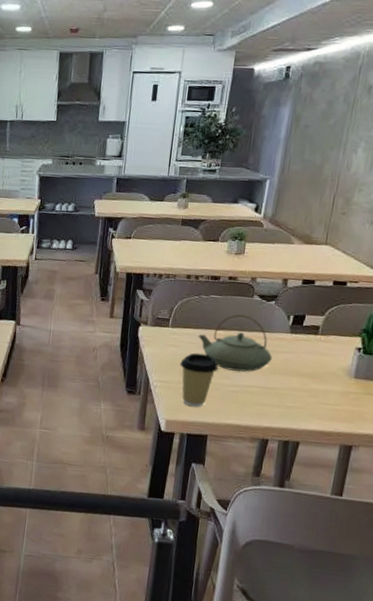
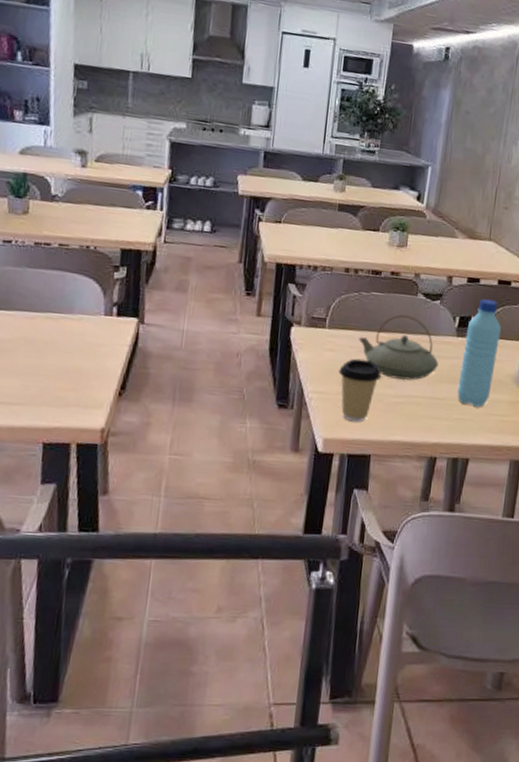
water bottle: none [289,299,335,397] -> present [457,299,501,407]

